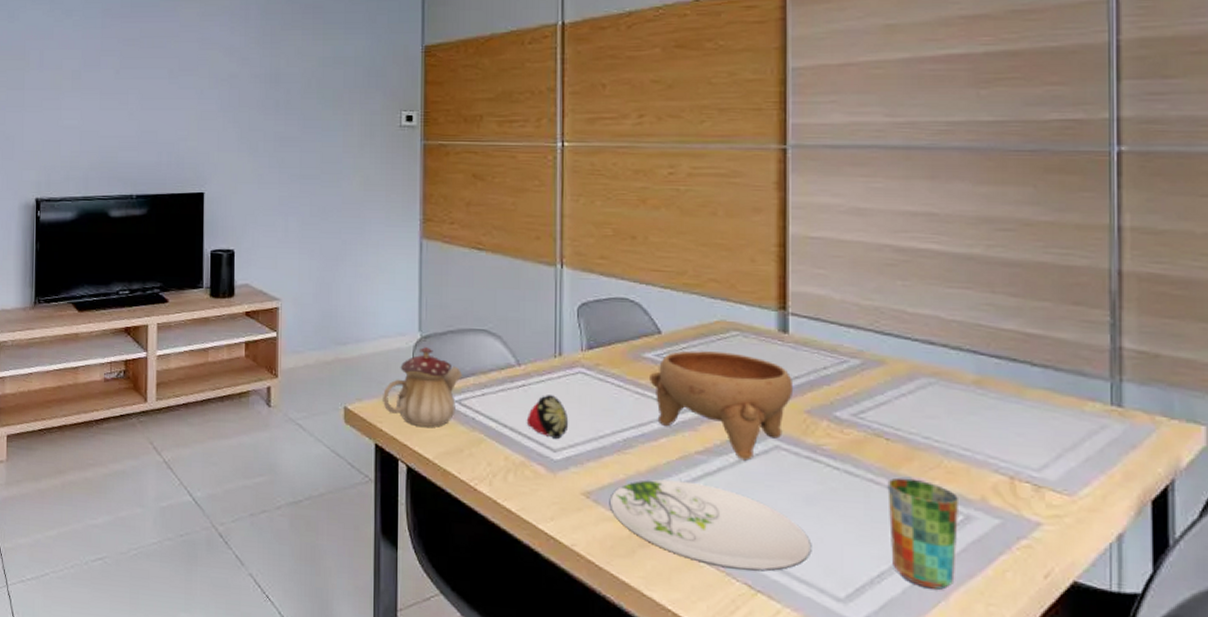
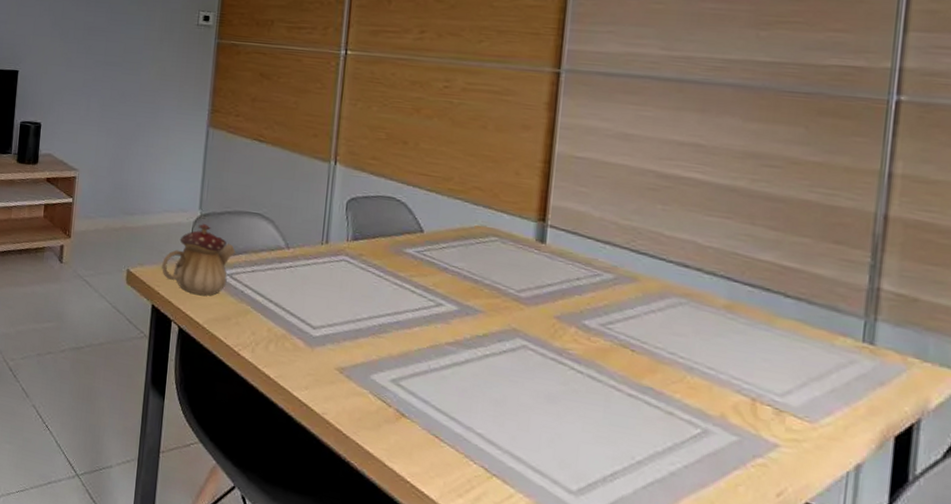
fruit: present [526,395,569,439] -> none [290,277,330,318]
plate: present [609,479,812,572] -> none [360,363,550,459]
bowl: present [650,350,794,461] -> none [408,250,546,356]
cup: present [887,477,960,590] -> none [626,387,699,495]

